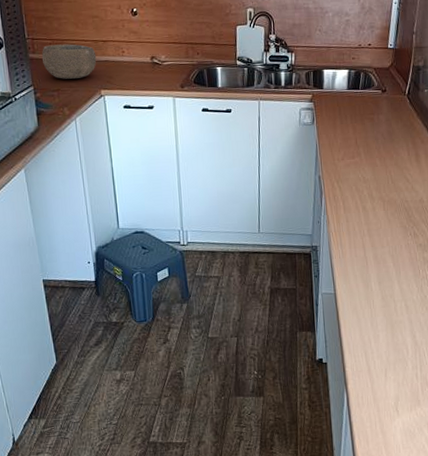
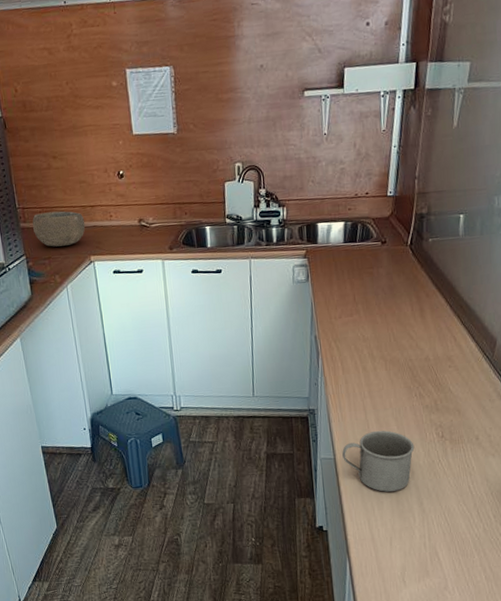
mug: none [342,267,409,326] -> present [342,430,415,492]

